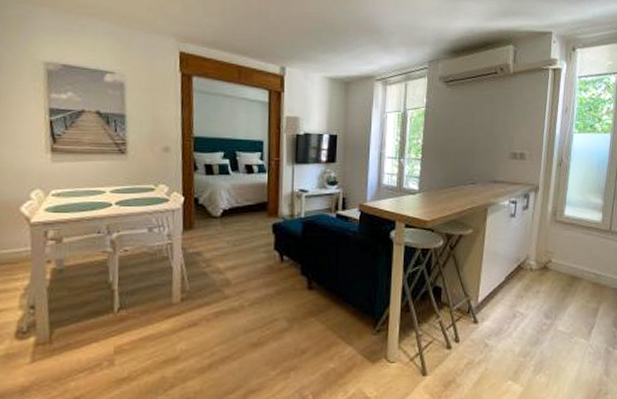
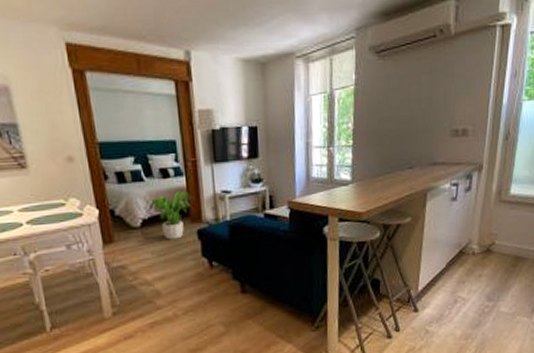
potted plant: none [227,186,274,231] -> present [145,191,195,240]

